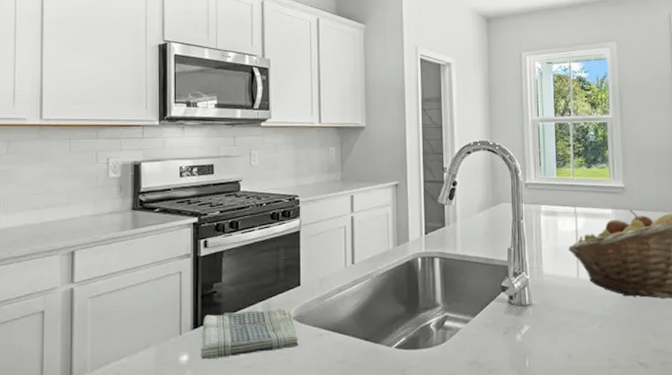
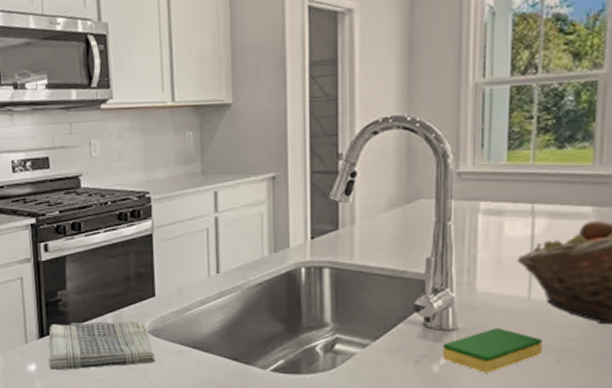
dish sponge: none [523,302,590,339] -> present [443,328,543,373]

